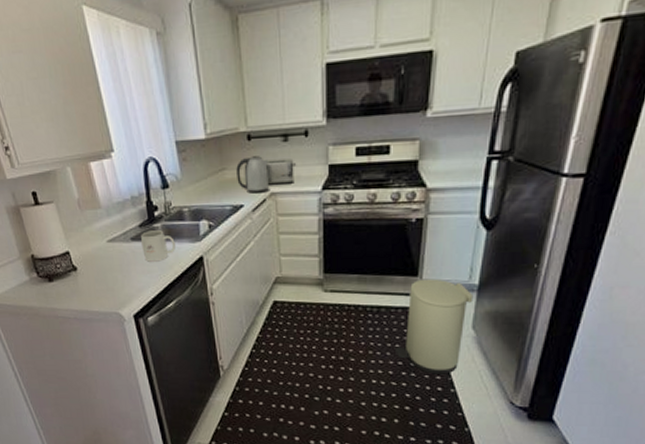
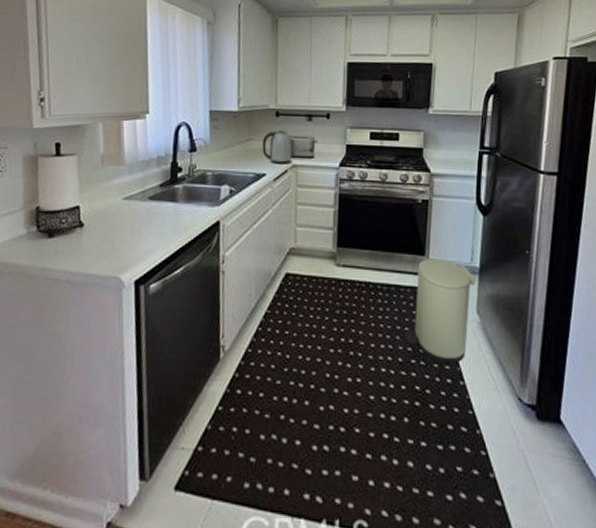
mug: present [141,230,175,262] -> none [158,191,194,224]

